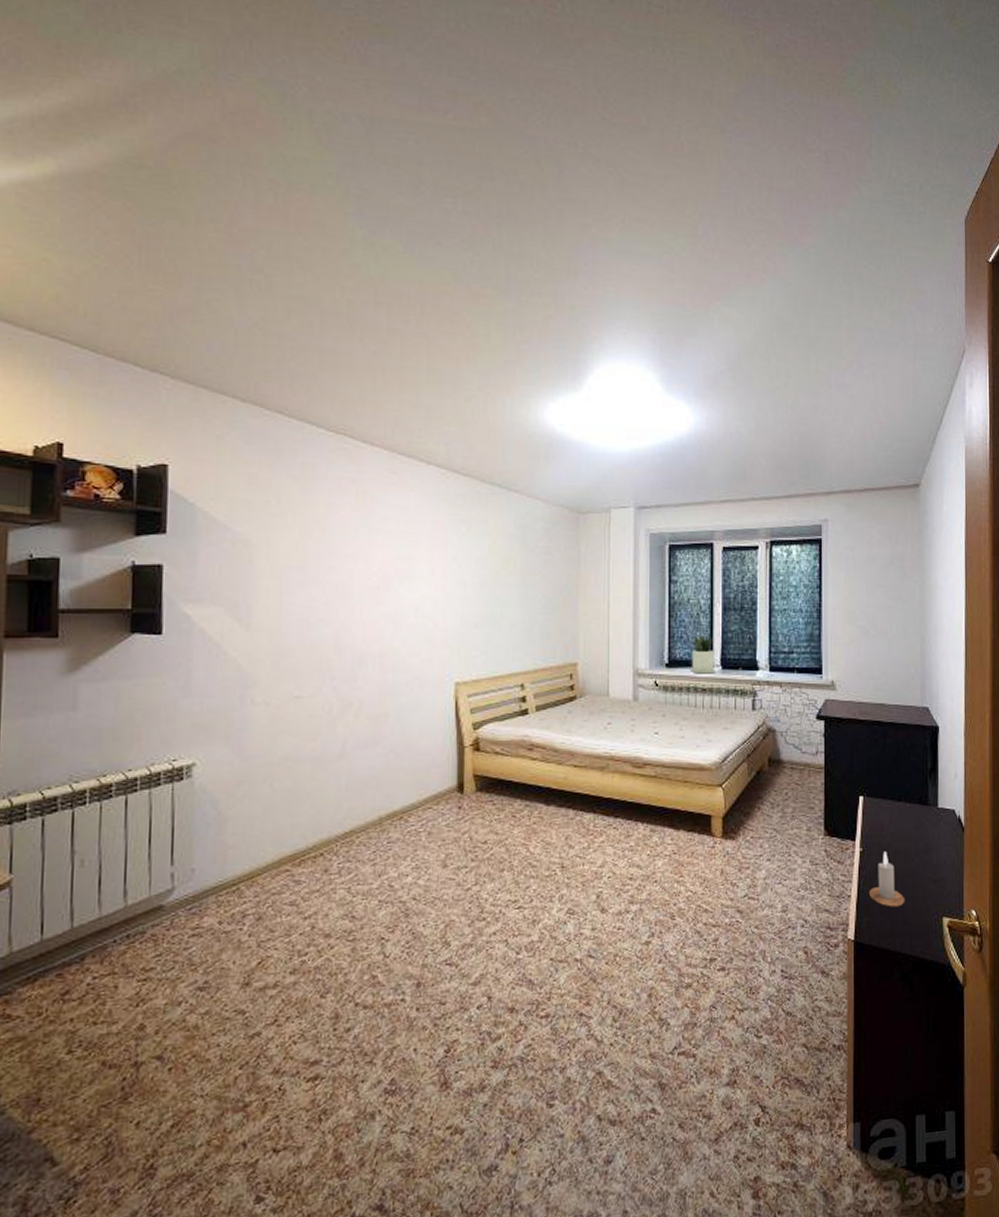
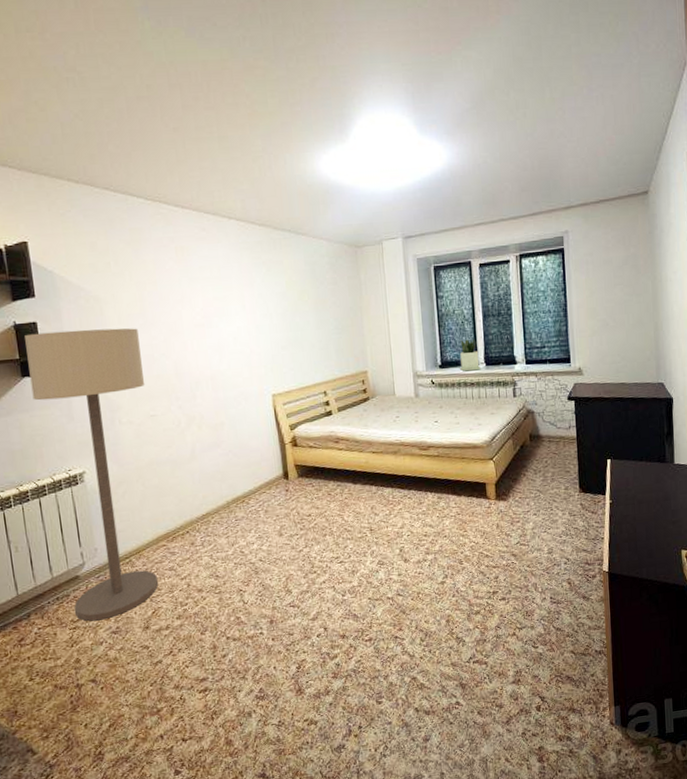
floor lamp: none [140,578,294,971] -> present [25,328,158,622]
candle: present [870,851,905,907] -> none [619,501,649,545]

